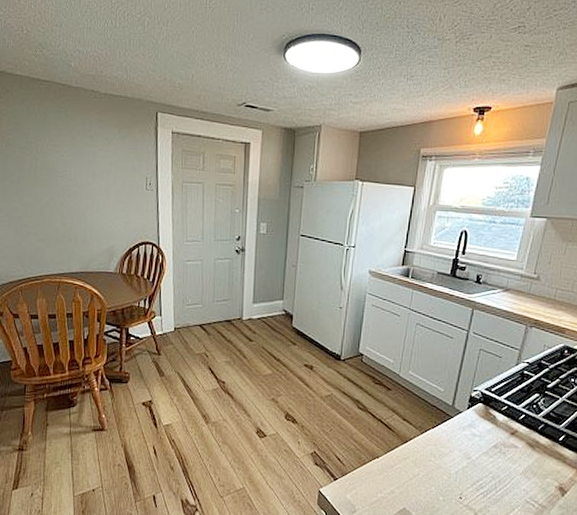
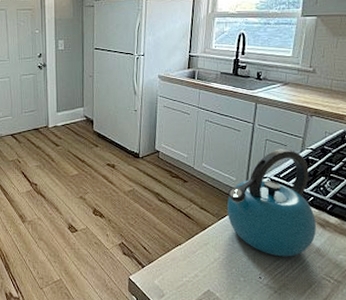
kettle: none [431,360,525,478] -> present [226,149,316,257]

